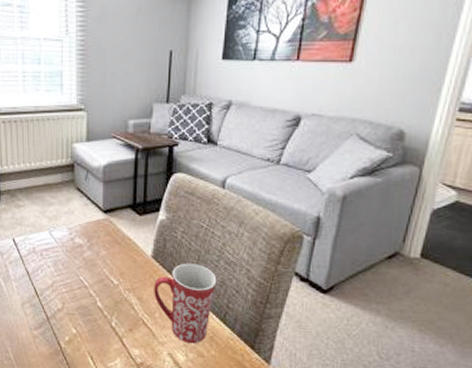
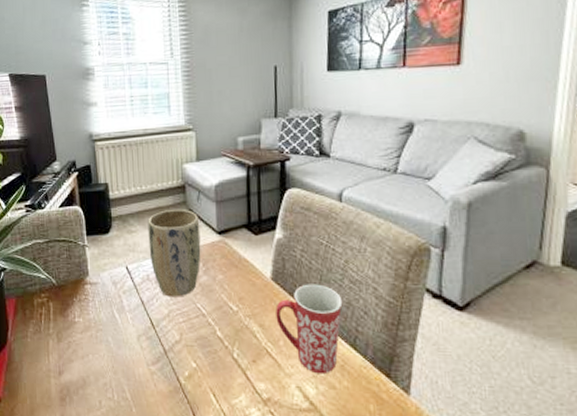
plant pot: none [36,187,87,270] -> present [148,210,201,297]

